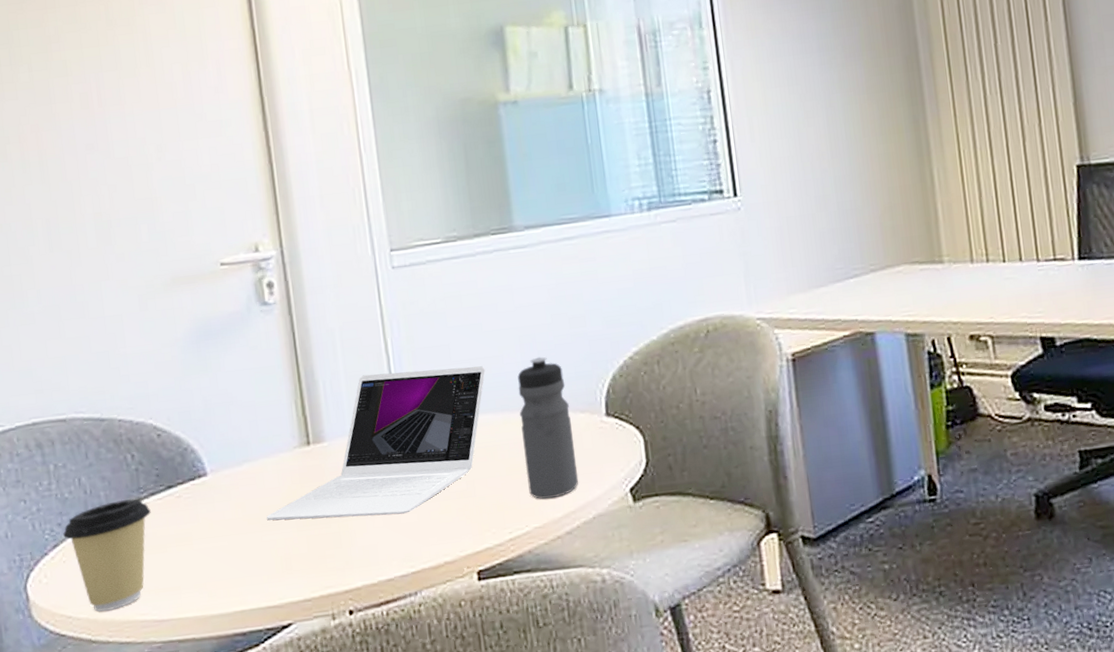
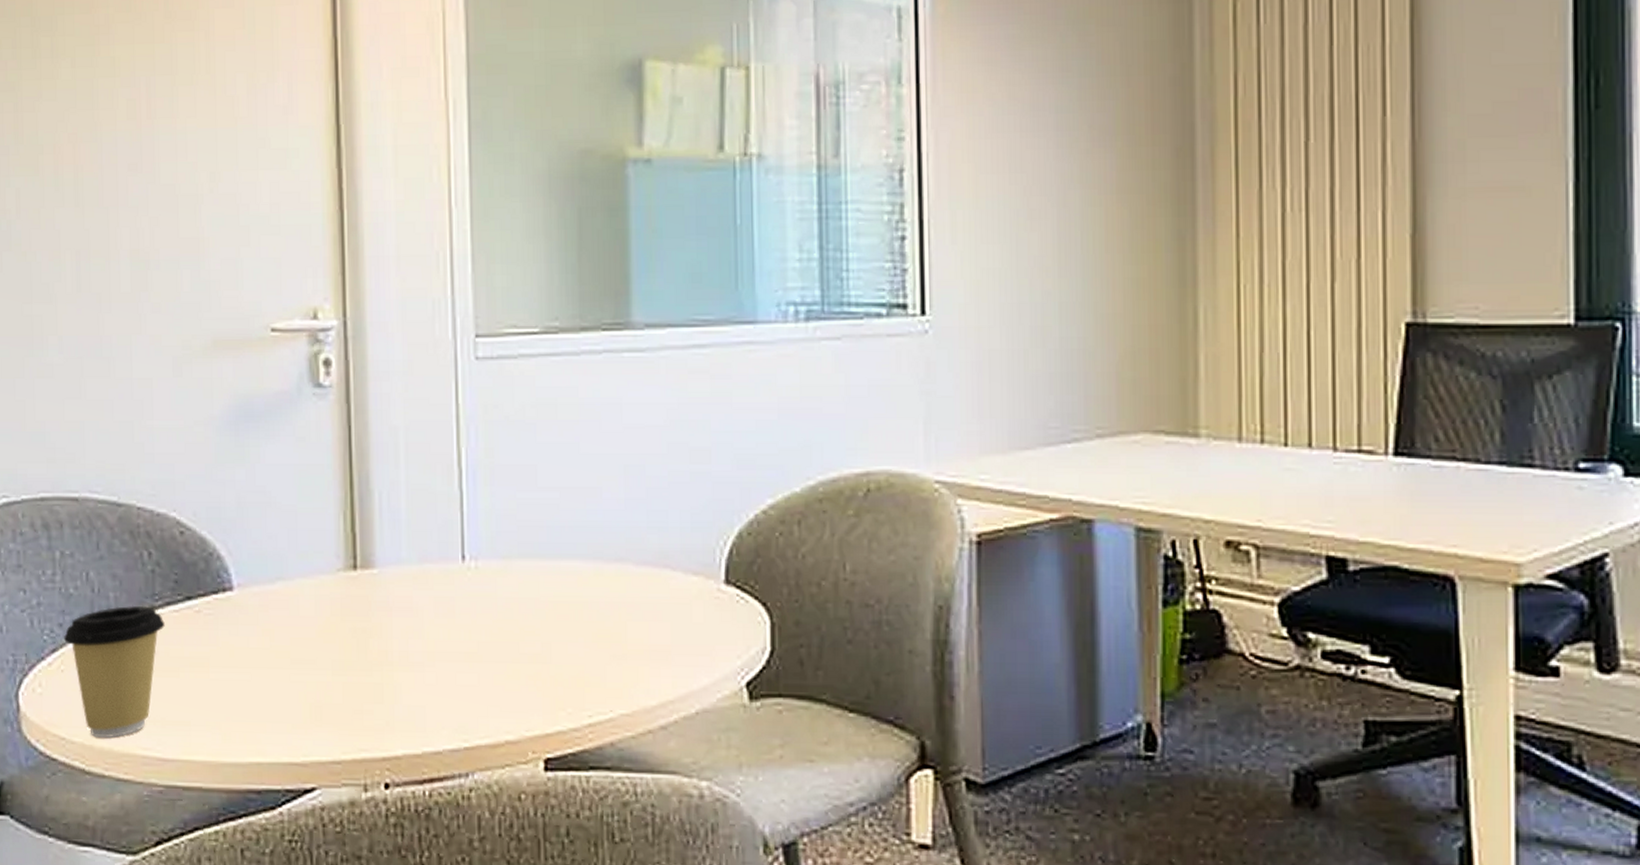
laptop: present [266,366,485,521] -> none [298,490,578,672]
water bottle: present [517,356,579,499] -> none [616,495,682,680]

